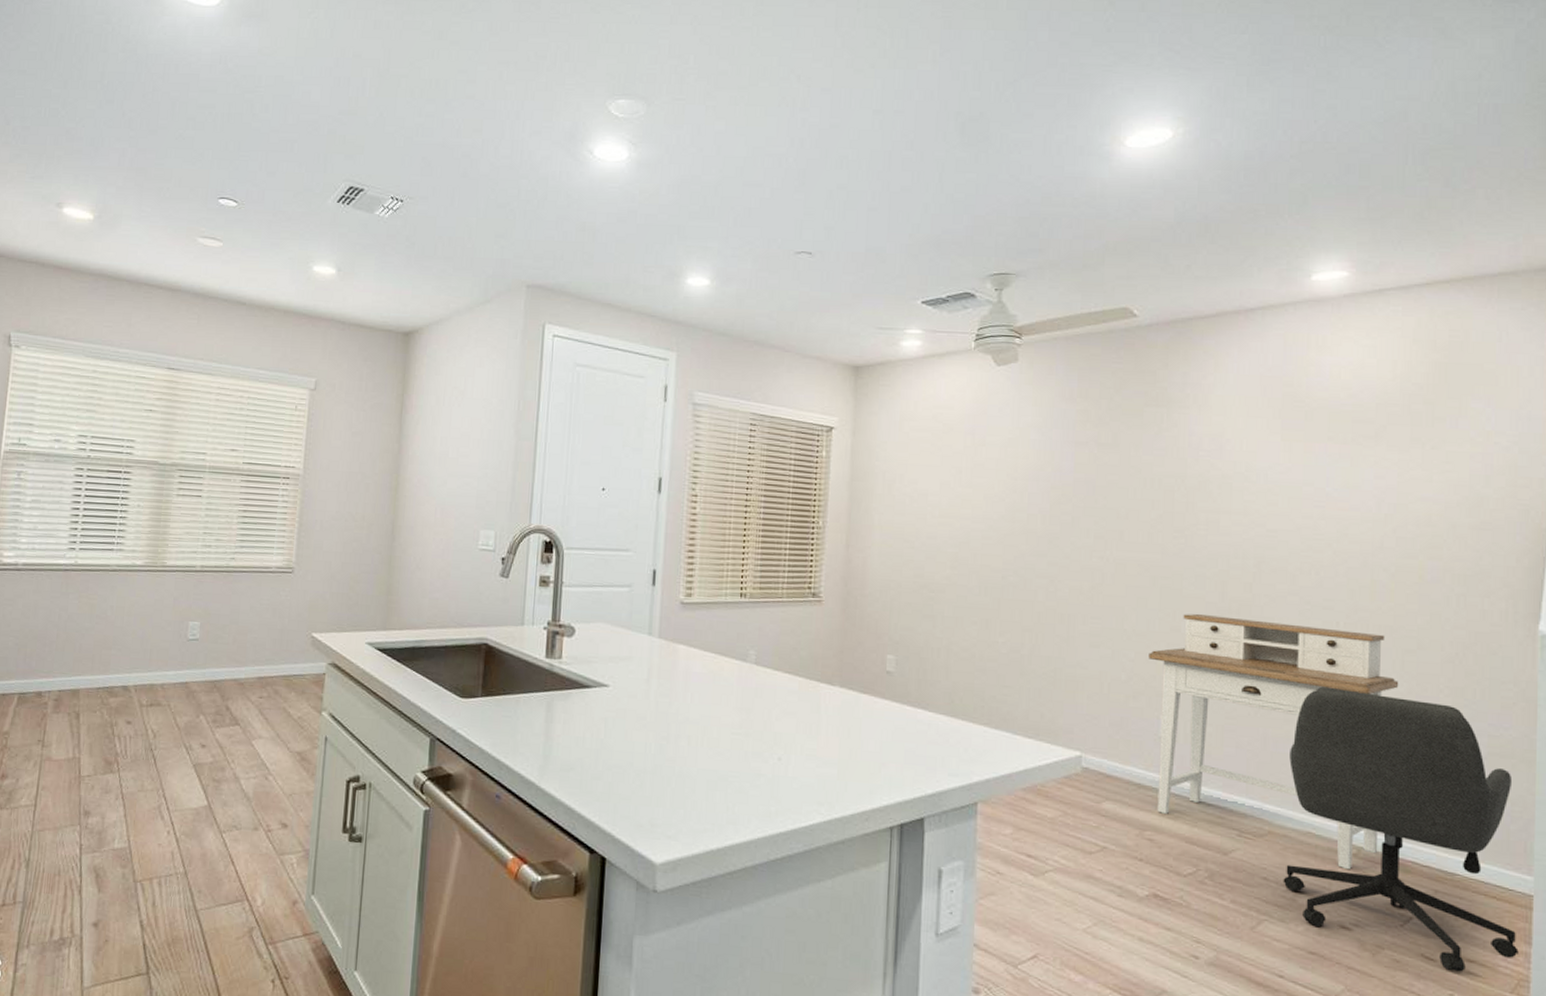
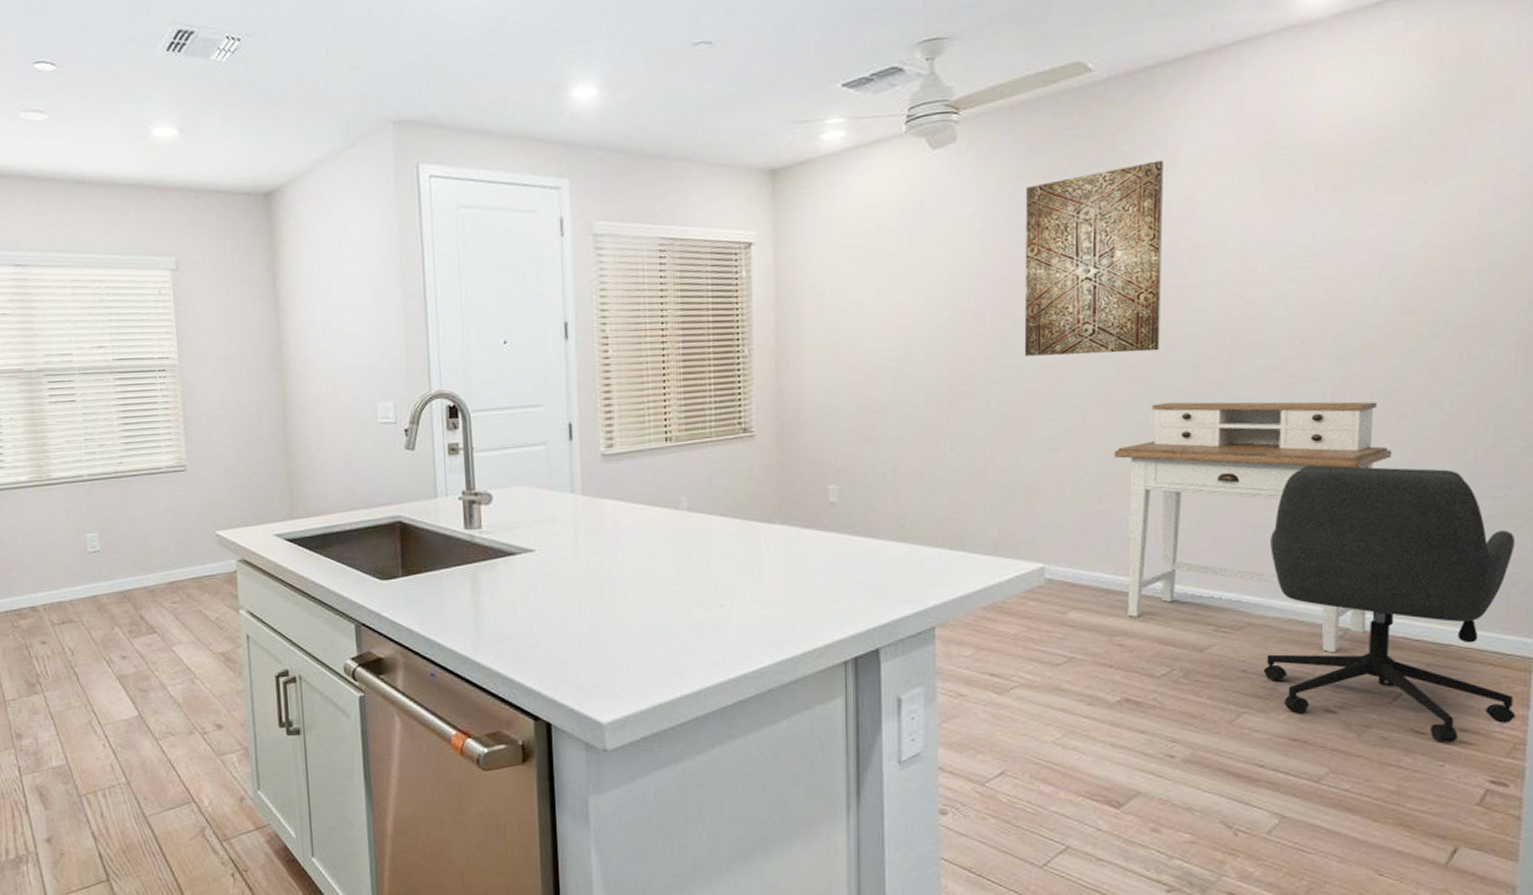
wall art: none [1070,399,1197,566] -> present [1024,160,1163,356]

